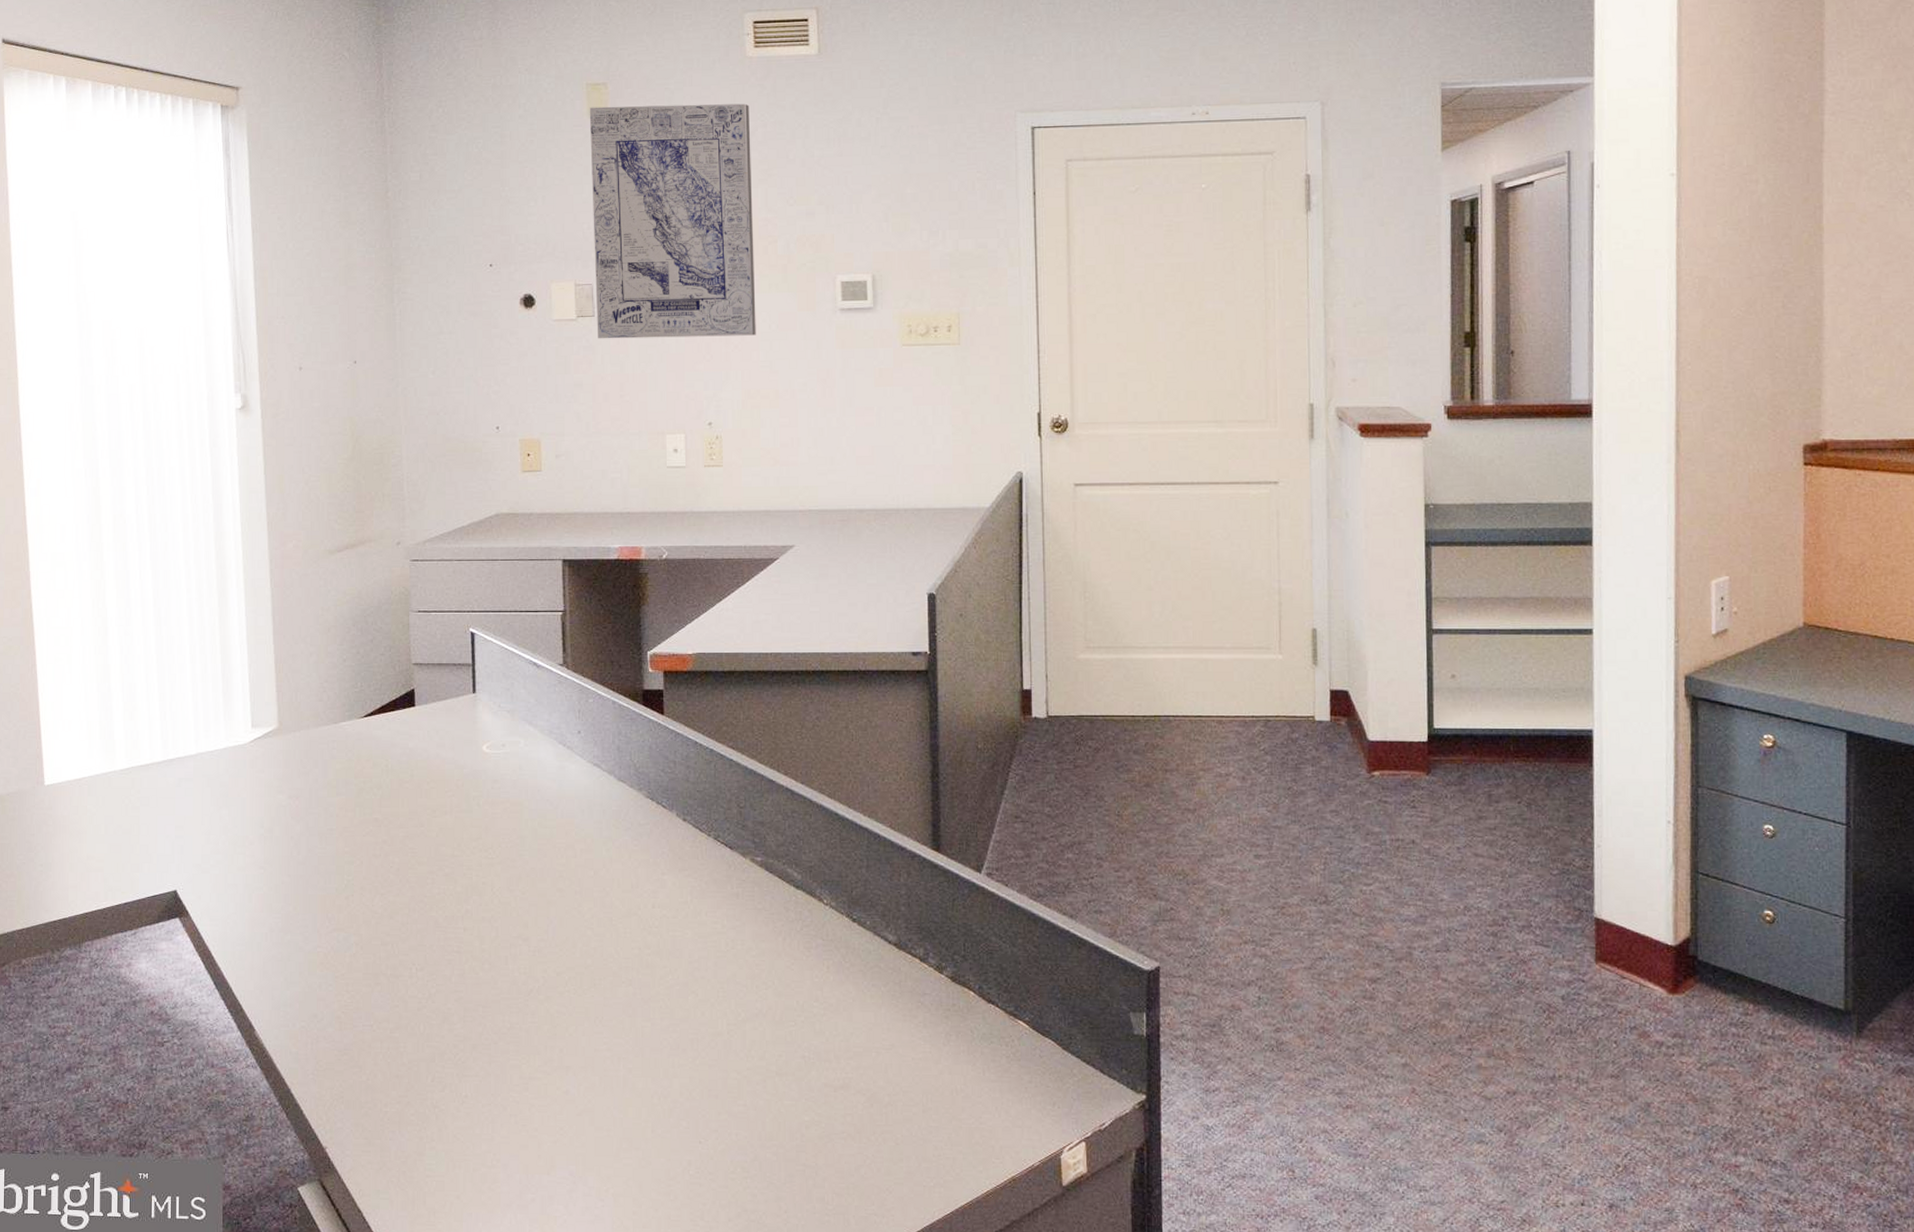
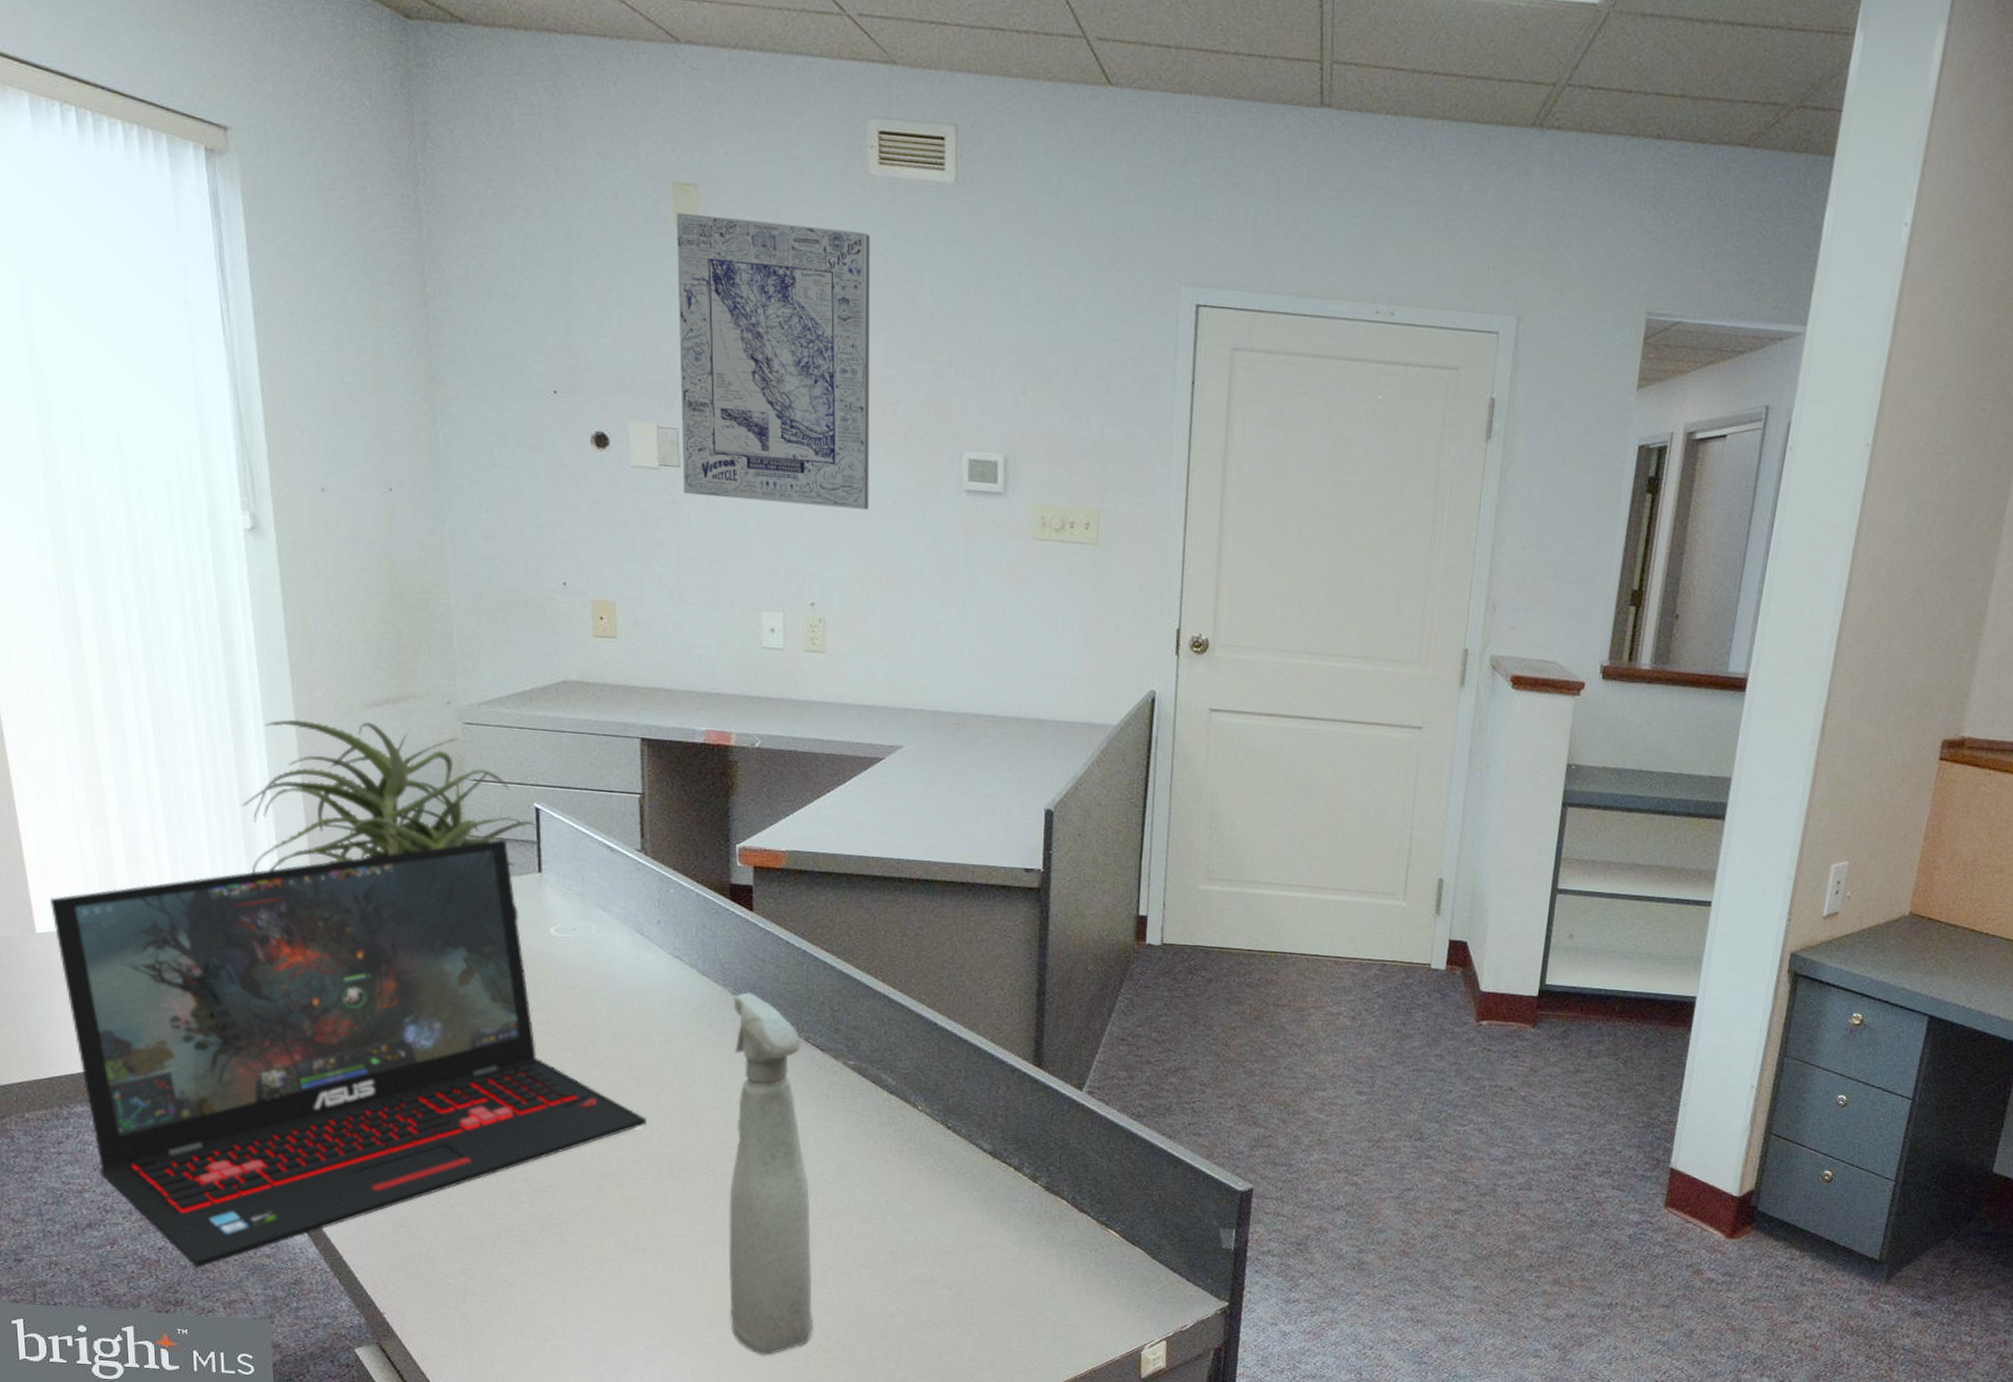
laptop: none [58,664,569,1108] -> present [50,839,646,1268]
potted plant: none [222,567,472,742] -> present [242,719,537,922]
spray bottle: none [647,795,730,1177] -> present [728,992,813,1356]

